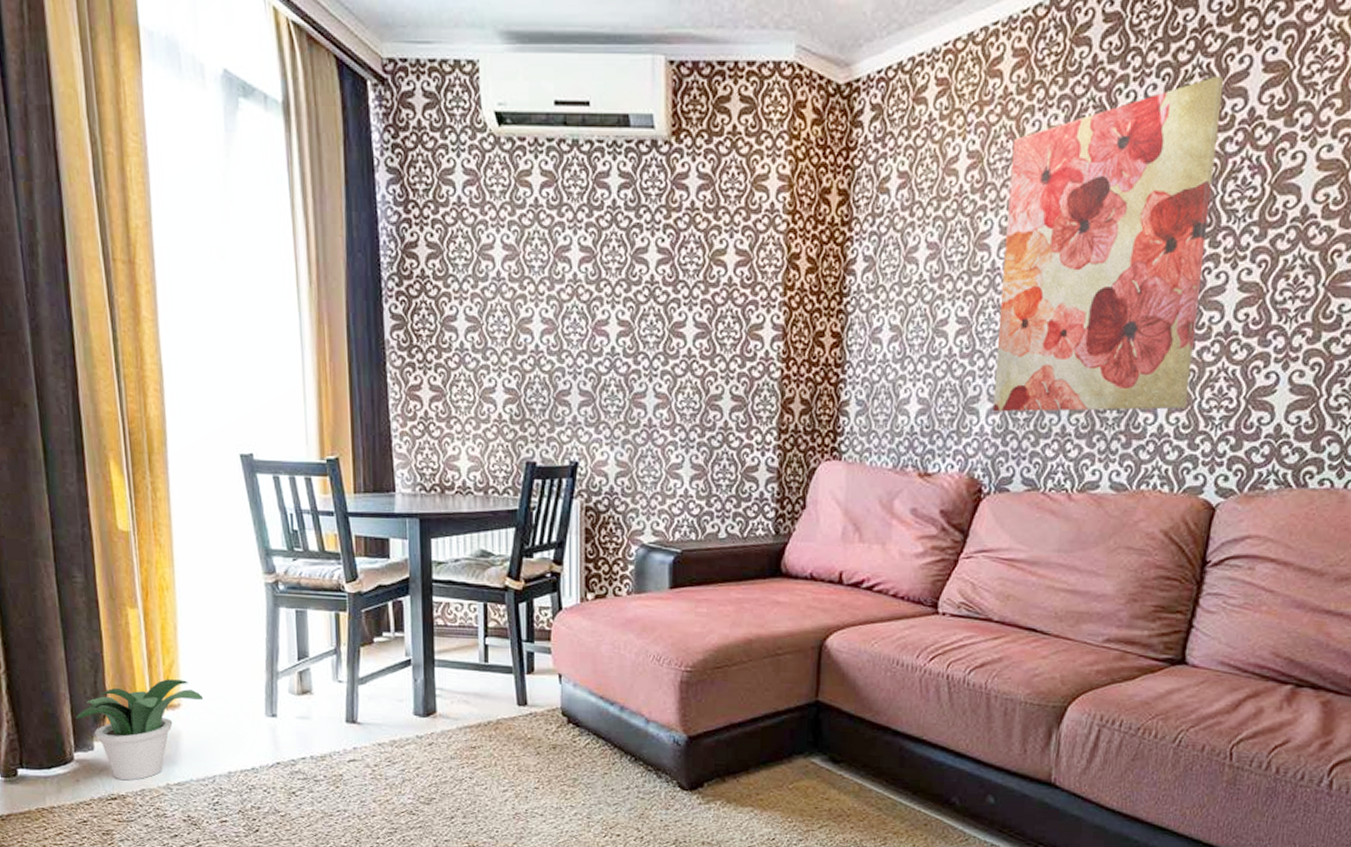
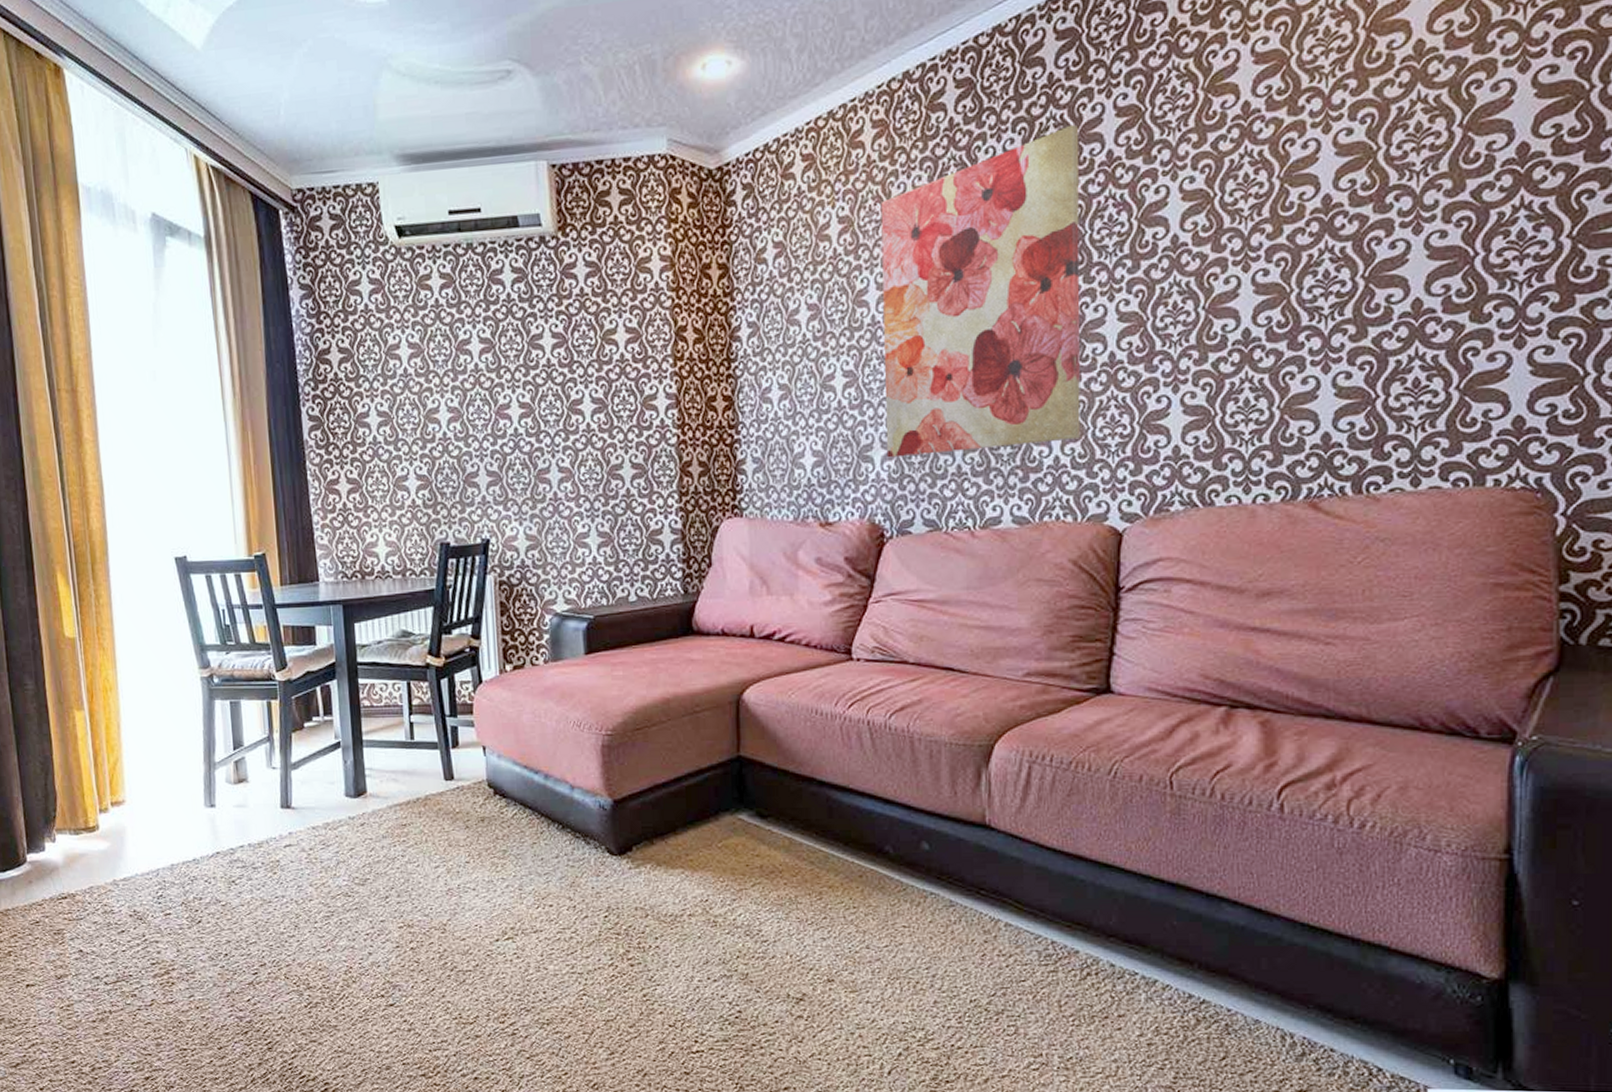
potted plant: present [75,679,204,781] -> none [27,777,147,879]

